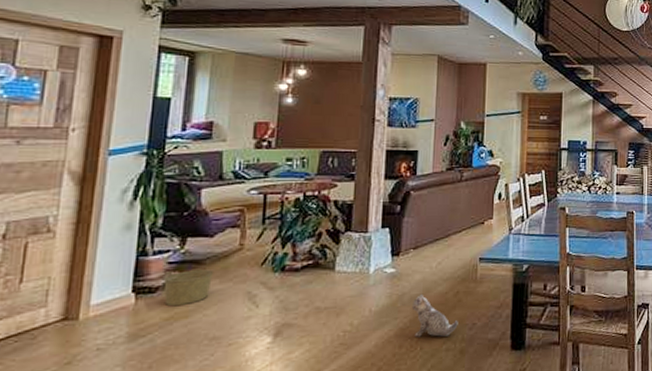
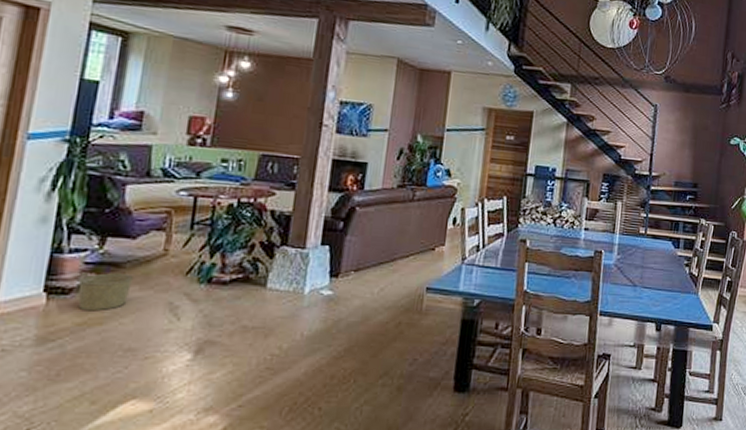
cat: present [411,293,458,337] -> none [347,321,398,370]

